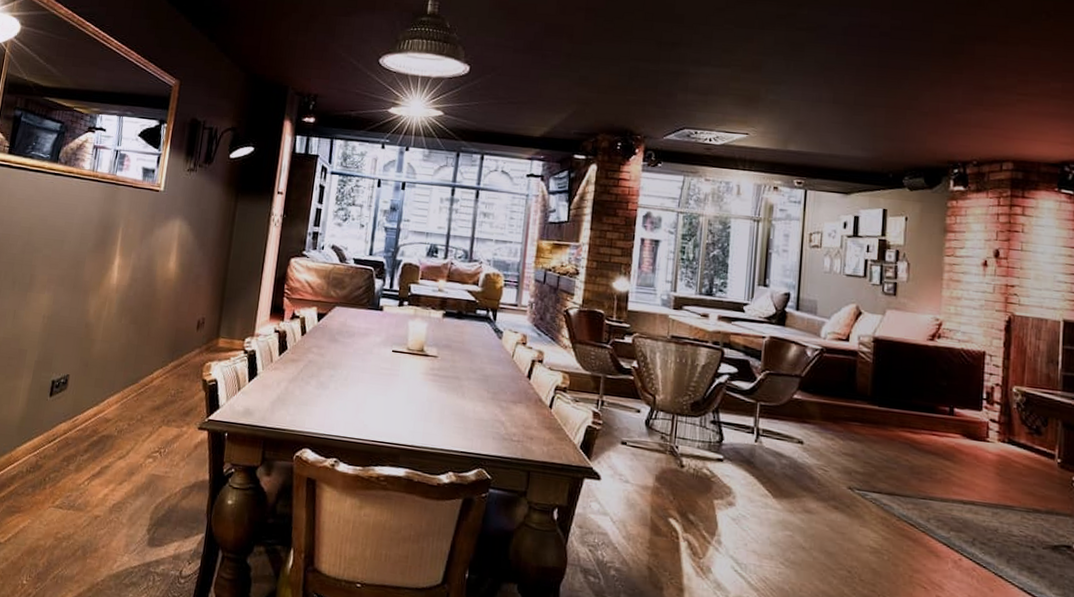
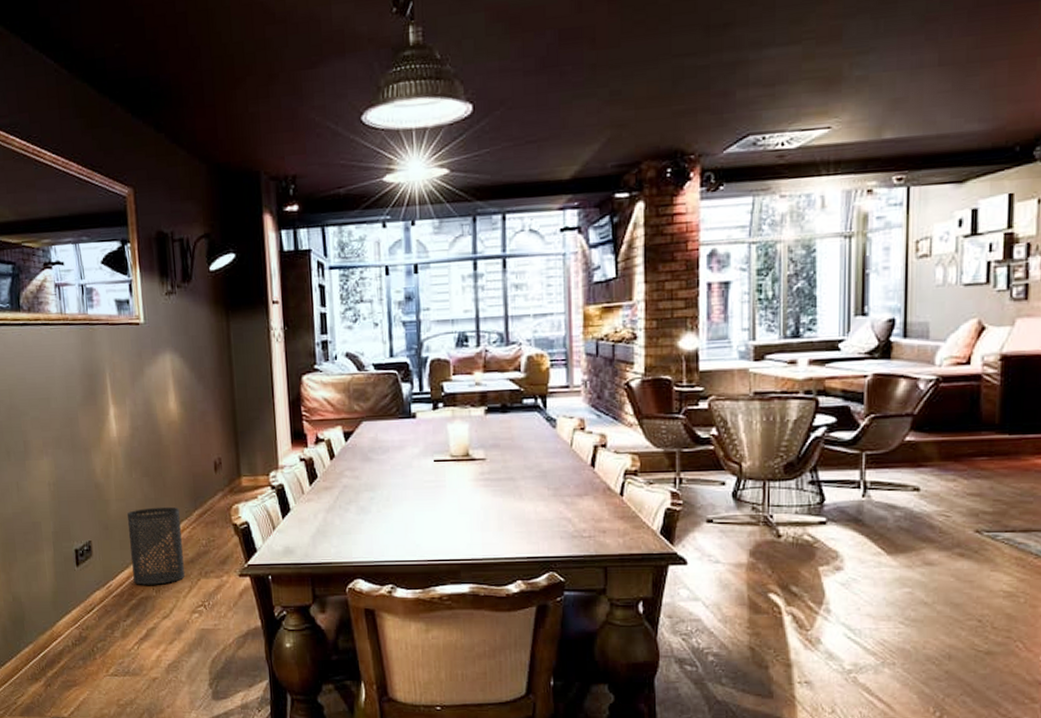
trash can: none [99,352,157,426] -> present [126,506,186,585]

